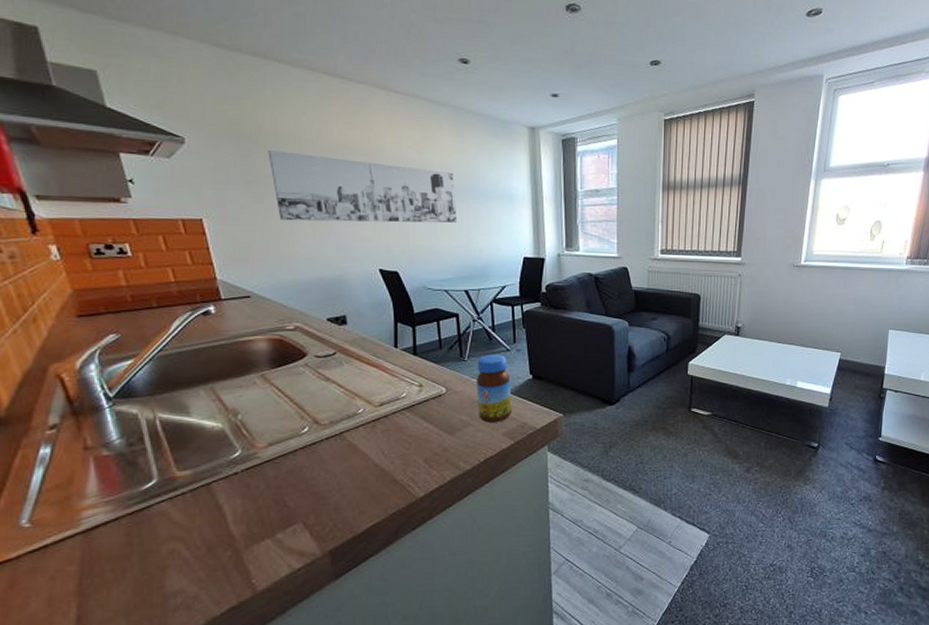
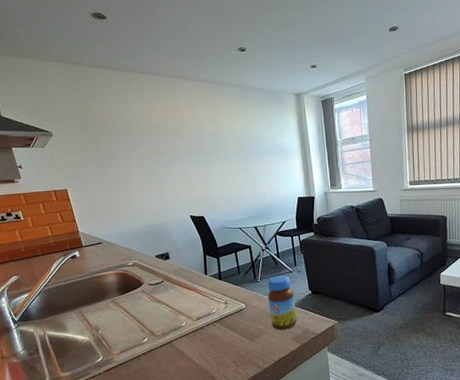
wall art: present [268,150,458,223] -> none [107,134,245,185]

